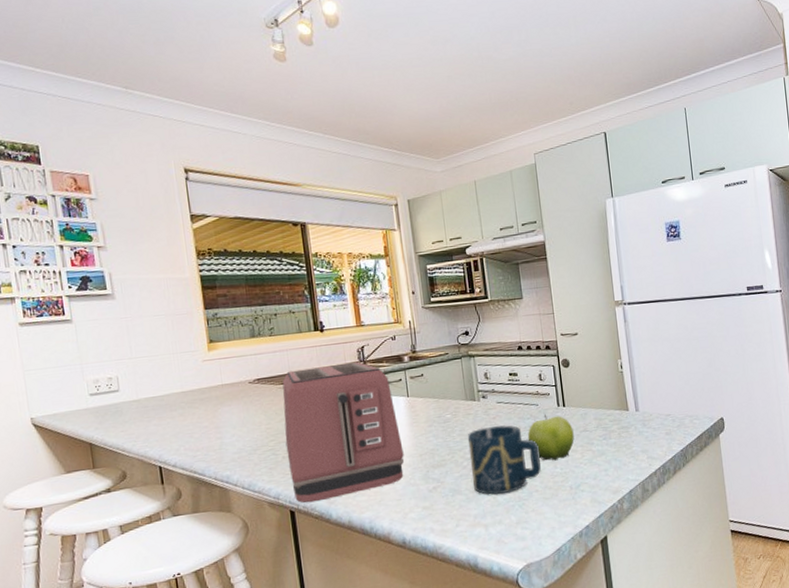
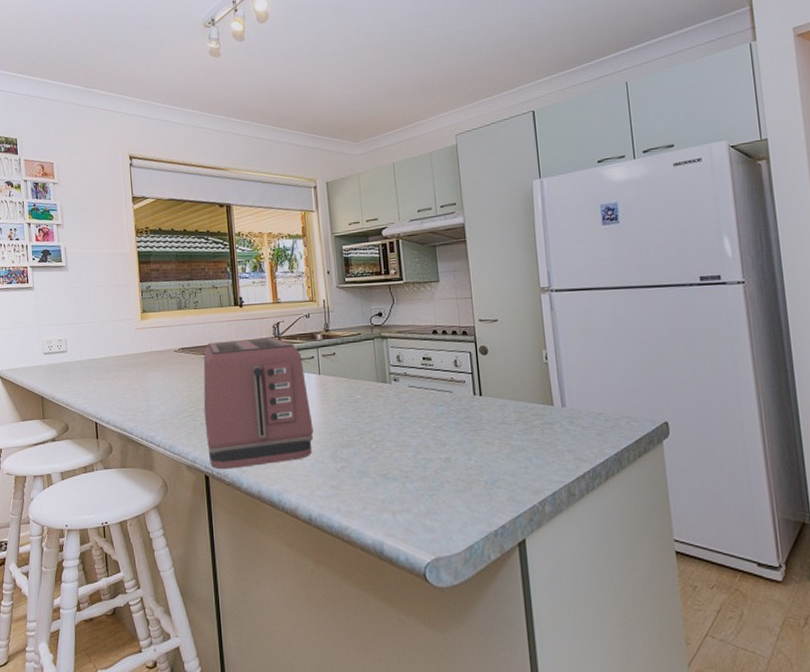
cup: present [467,425,541,495] -> none [377,410,454,482]
fruit: present [527,414,575,461] -> none [440,402,491,452]

